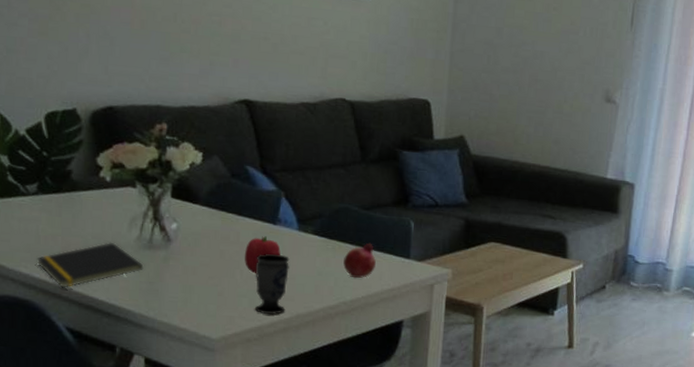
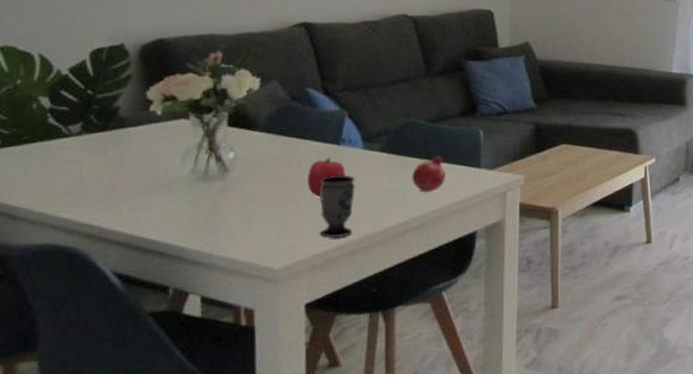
notepad: present [36,242,144,288] -> none [80,177,199,231]

